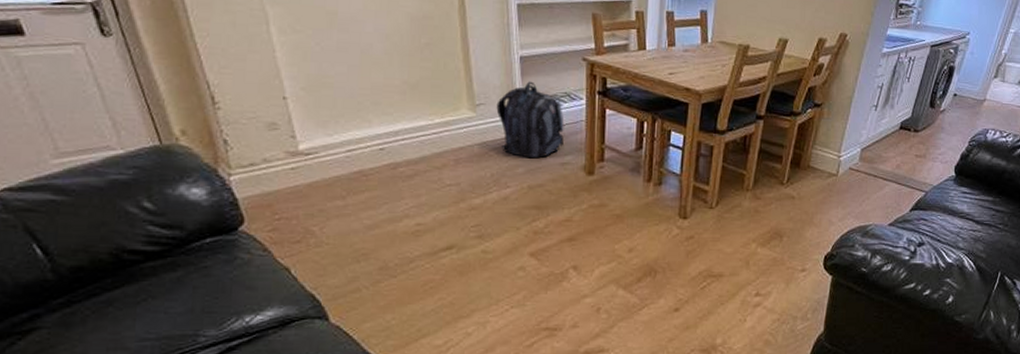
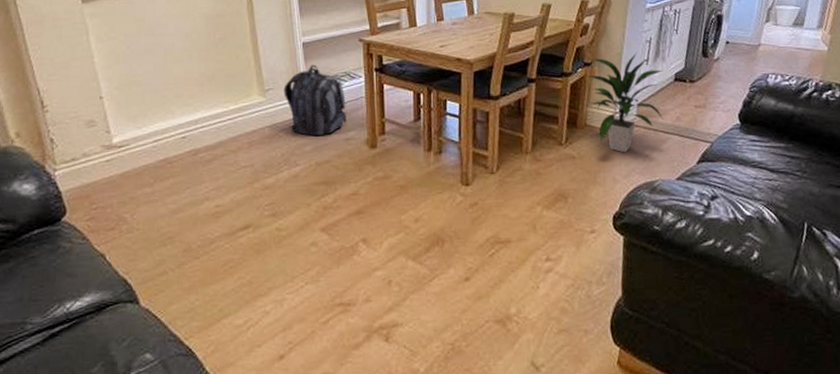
indoor plant: none [812,97,890,197] -> present [584,52,663,153]

